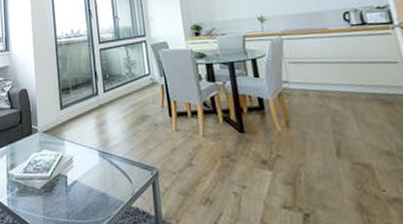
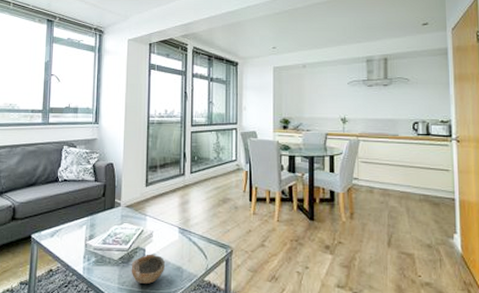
bowl: none [54,180,89,213] -> present [131,254,166,284]

